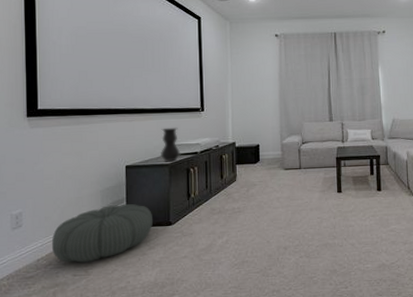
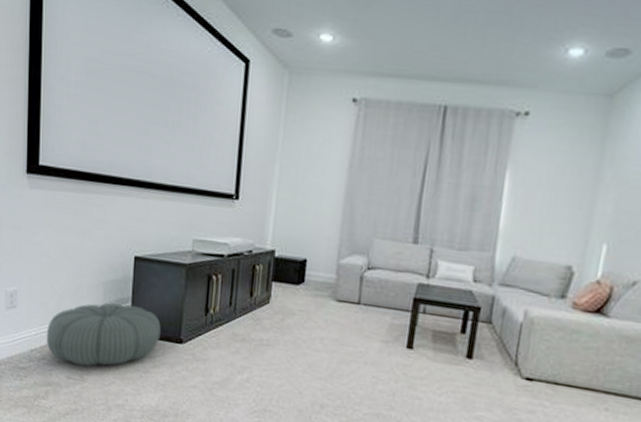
vase: present [161,127,180,162] -> none [178,214,203,262]

